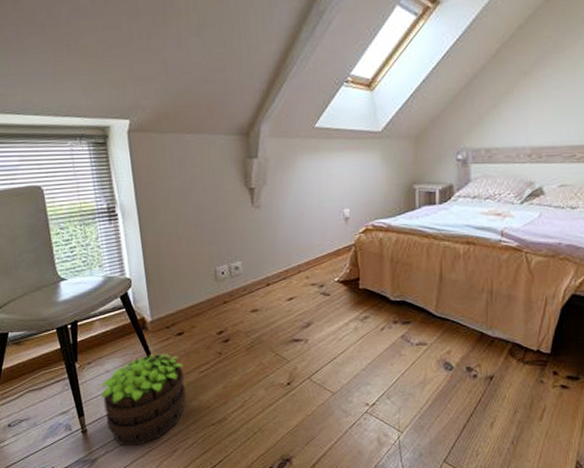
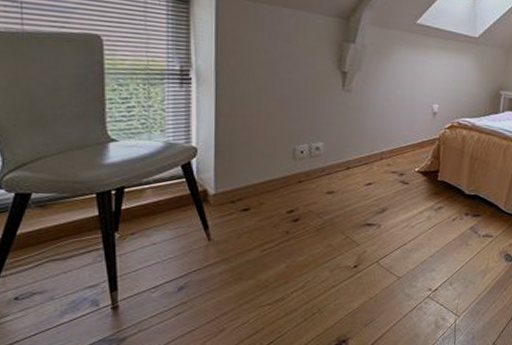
potted plant: present [100,353,186,446] -> none [141,228,245,325]

